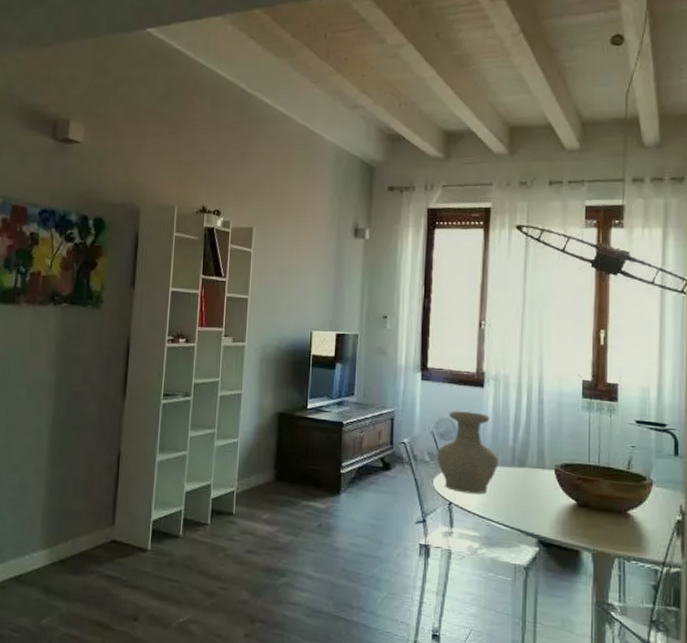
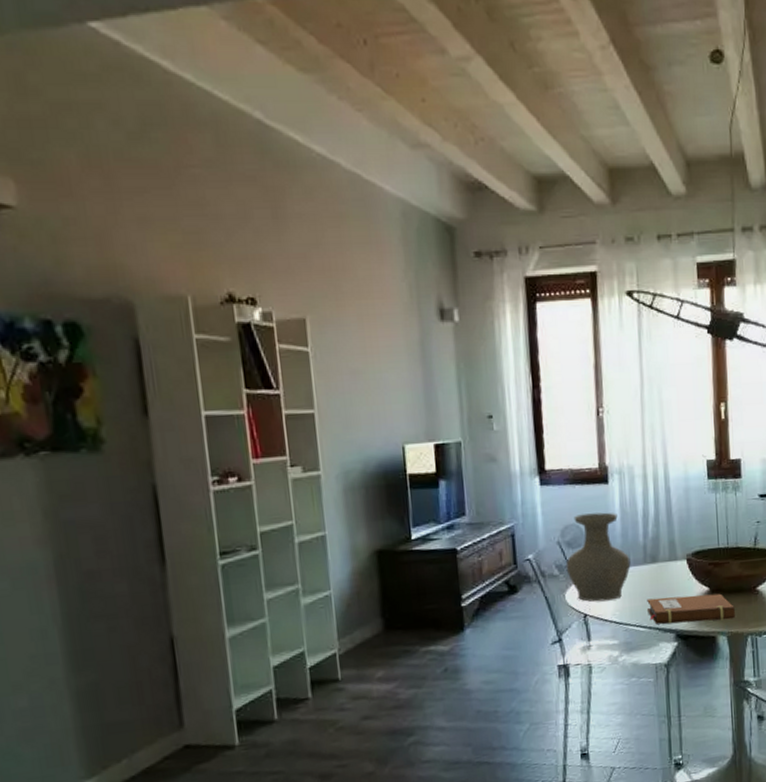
notebook: none [511,500,602,538] -> present [647,593,735,625]

